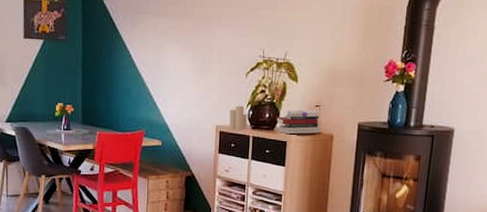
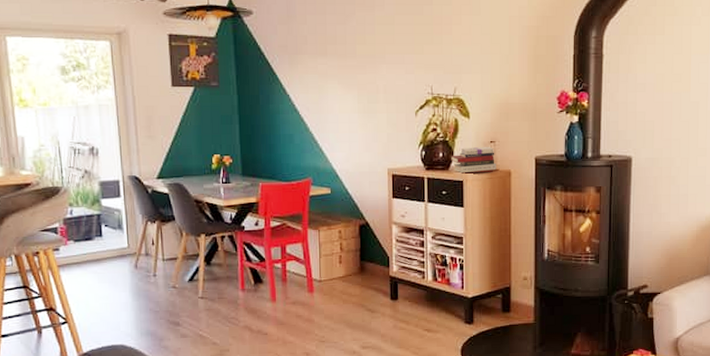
candle: present [229,105,248,130] -> none [400,146,422,172]

